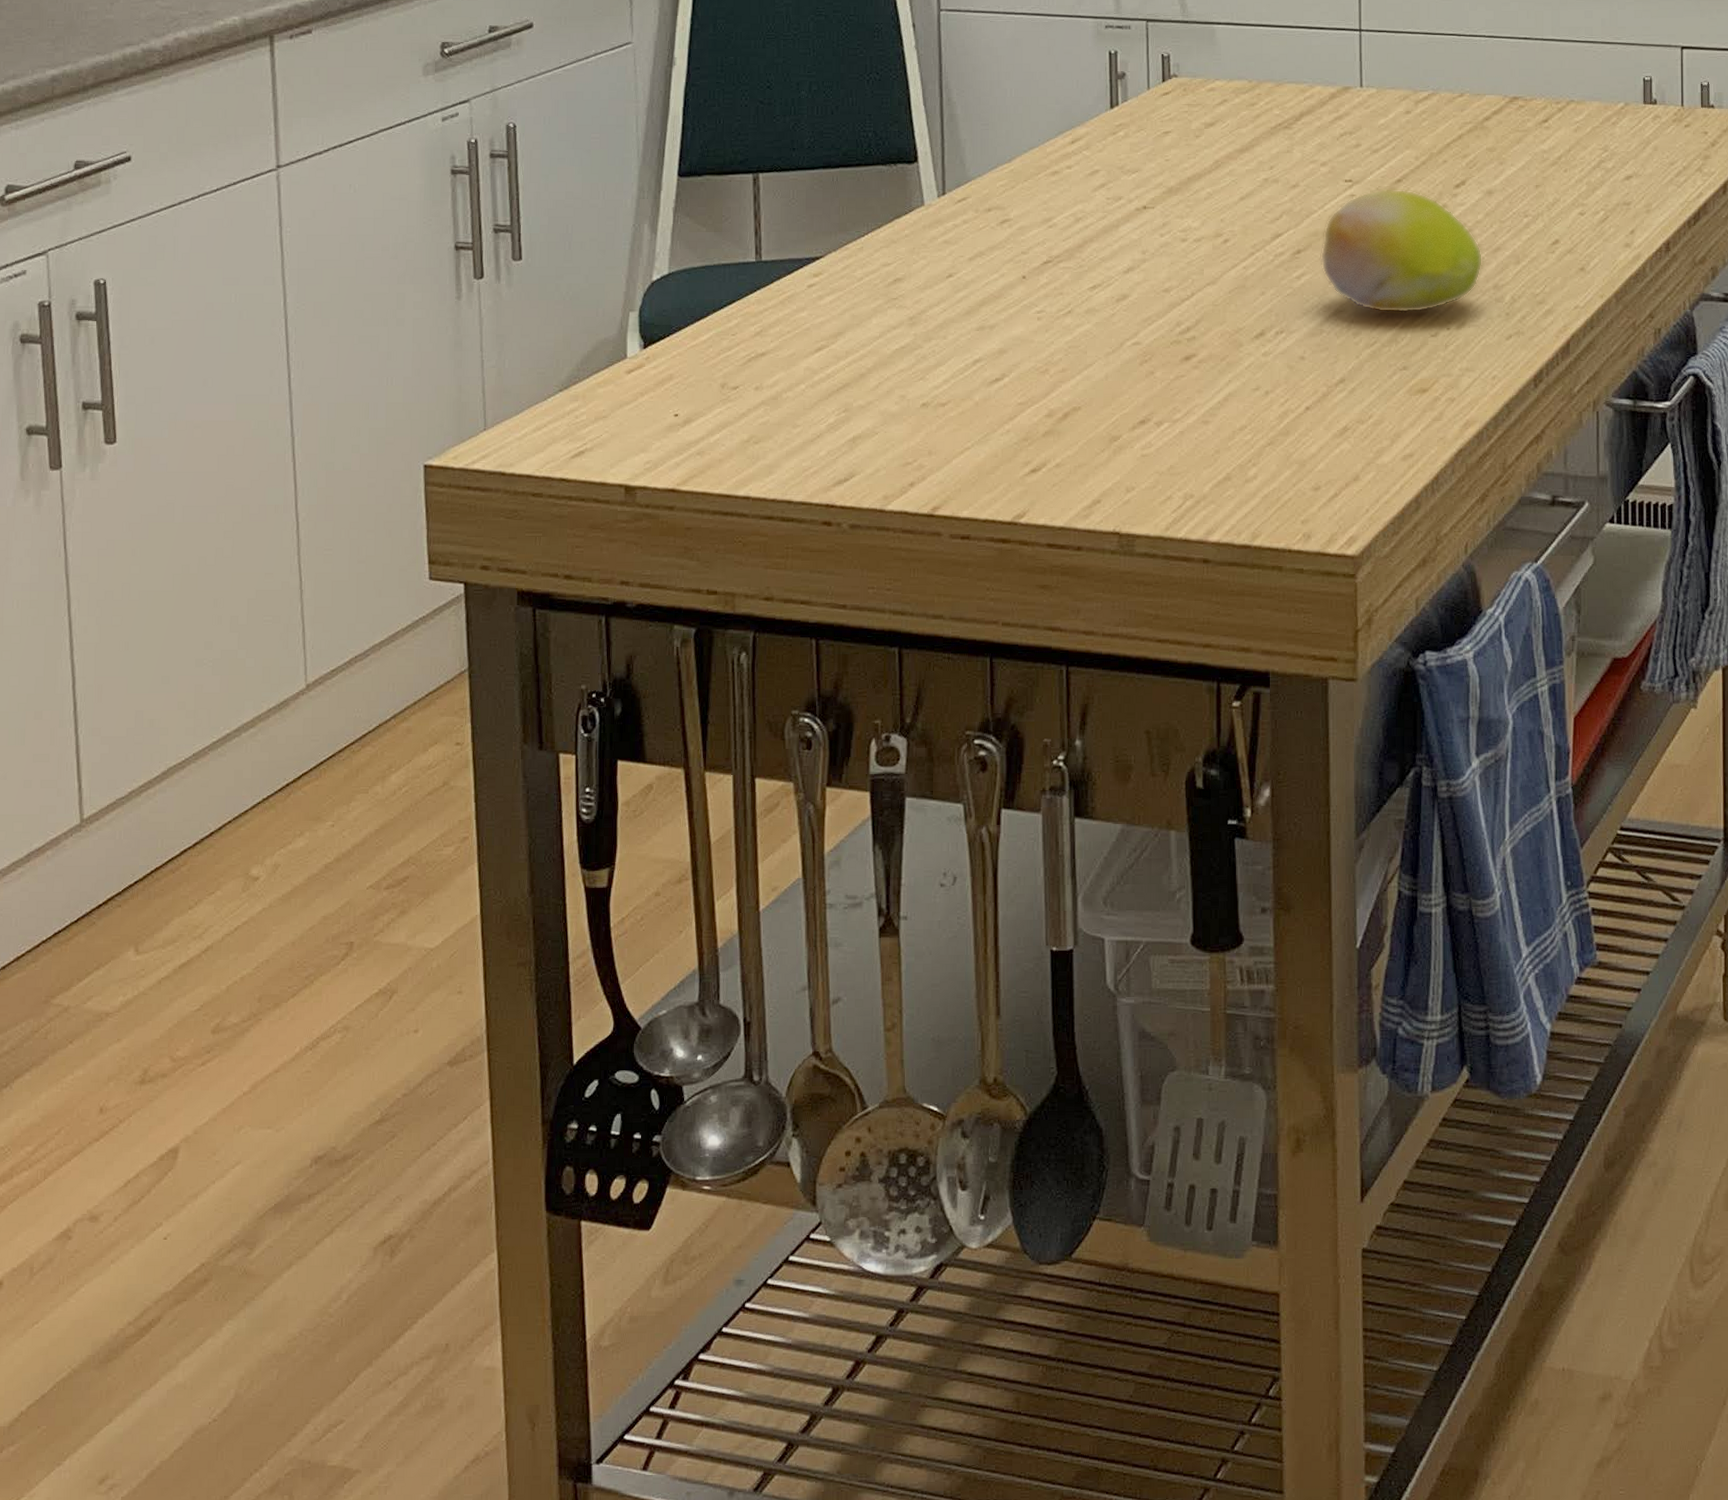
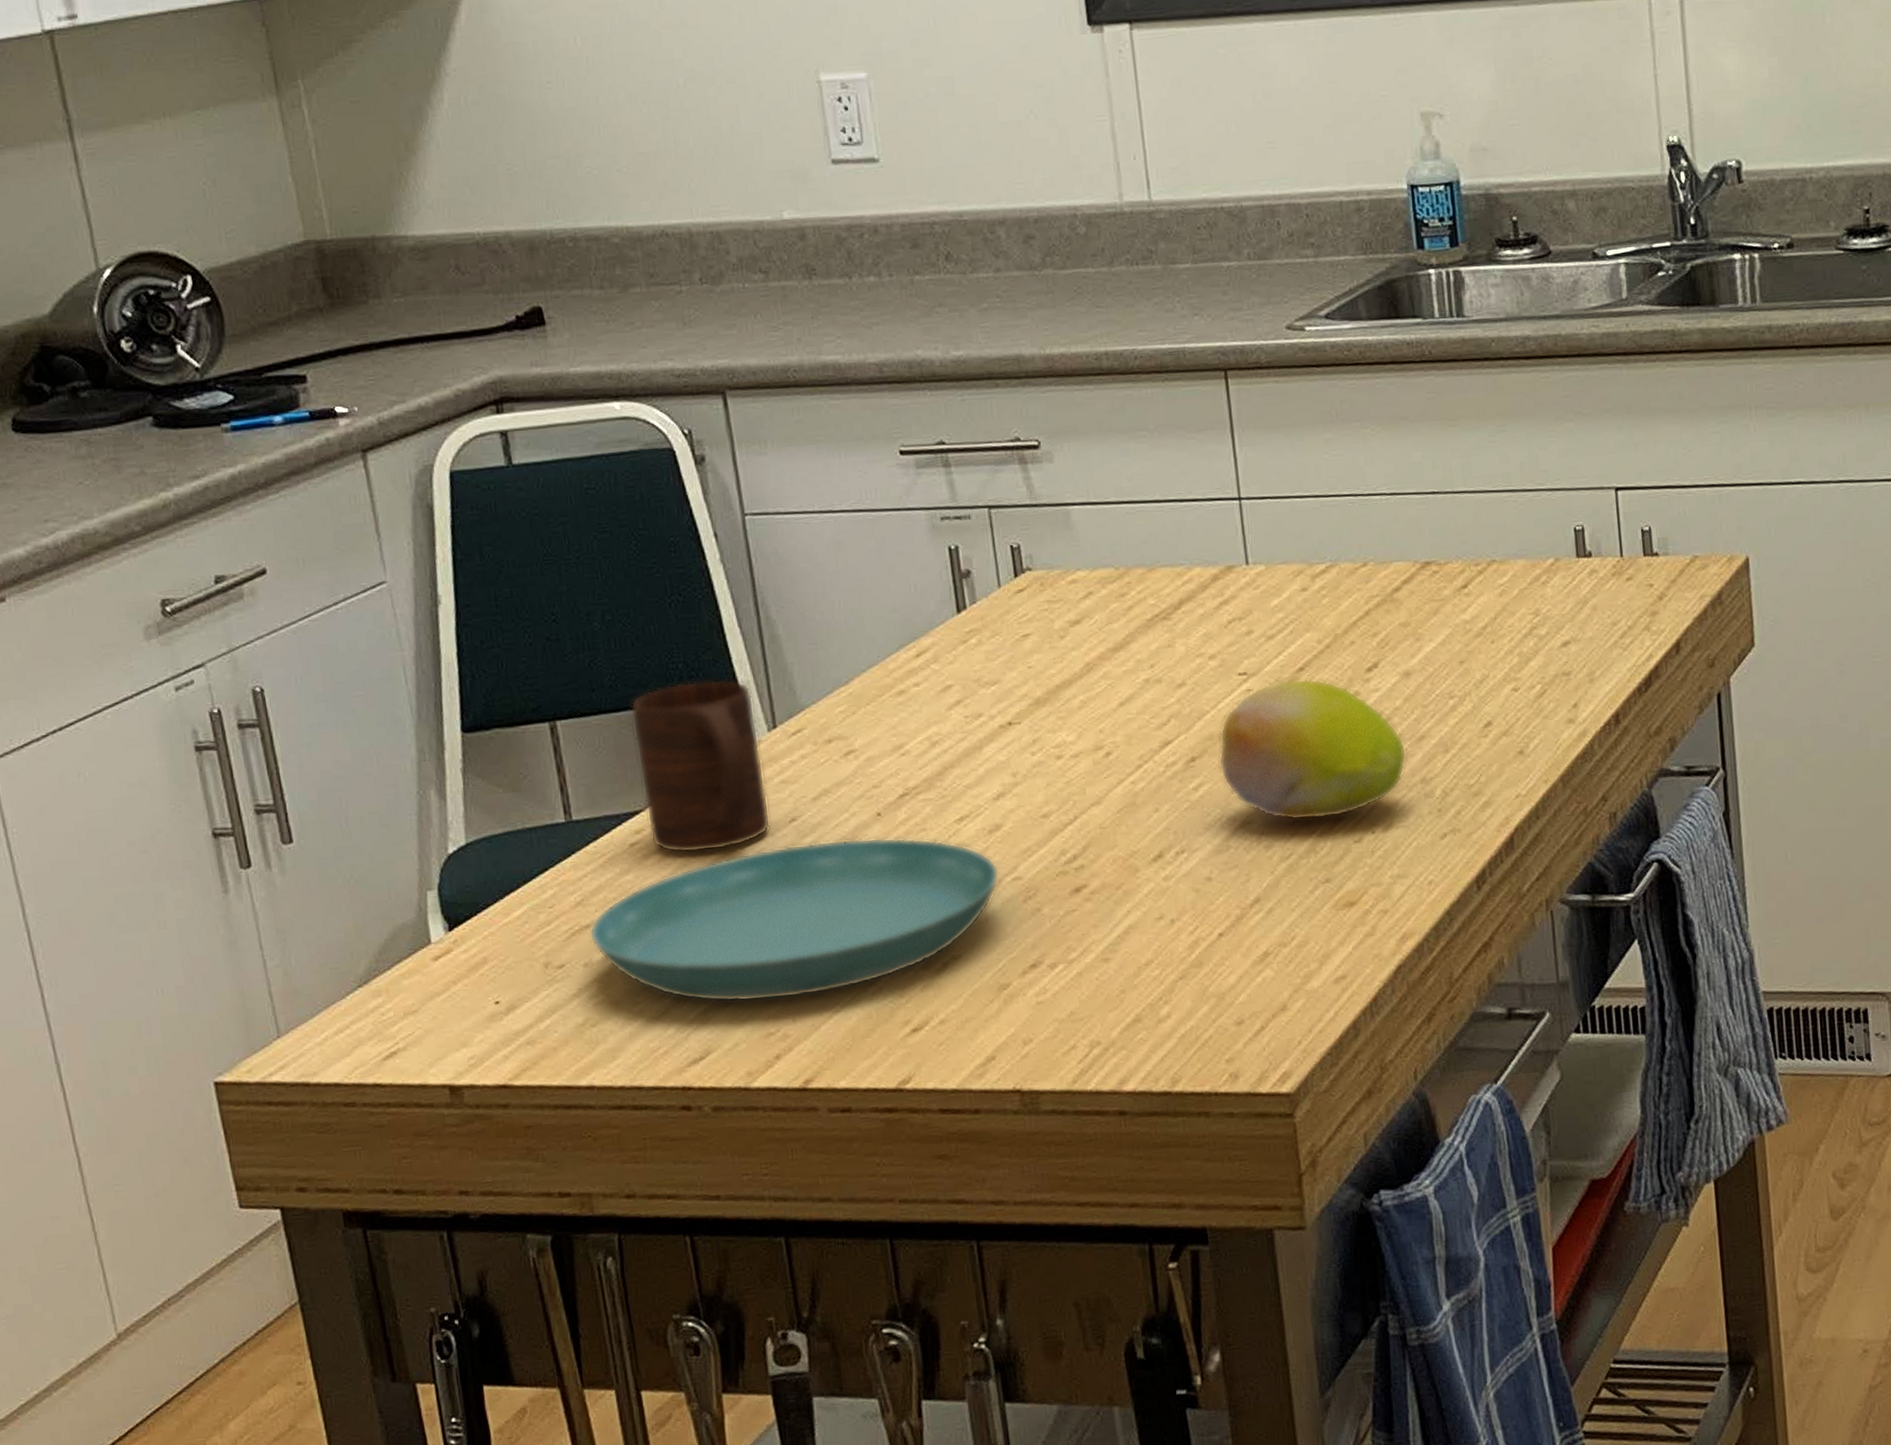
saucer: none [763,296,1122,433] -> present [589,837,1000,1002]
cup: none [823,148,931,297] -> present [630,679,771,854]

